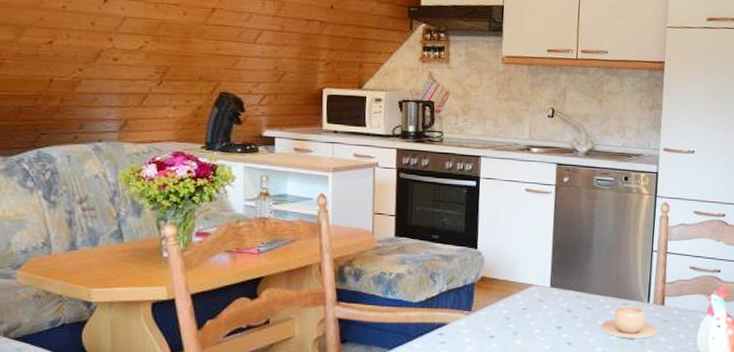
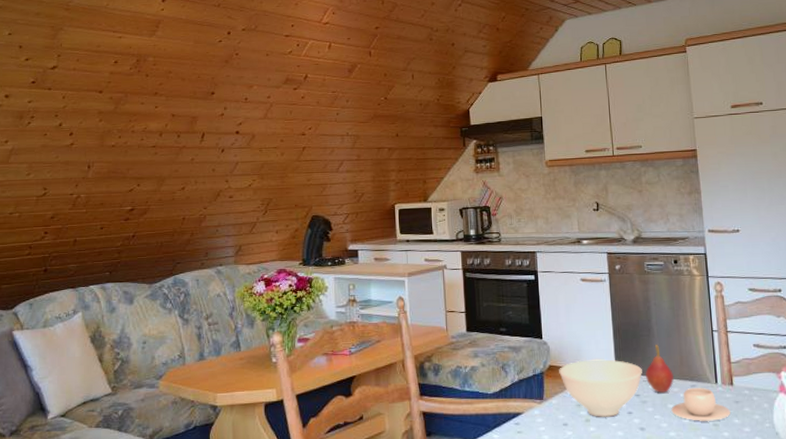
bowl: none [491,273,577,331] -> present [559,359,642,417]
fruit: none [580,261,608,309] -> present [646,344,674,393]

